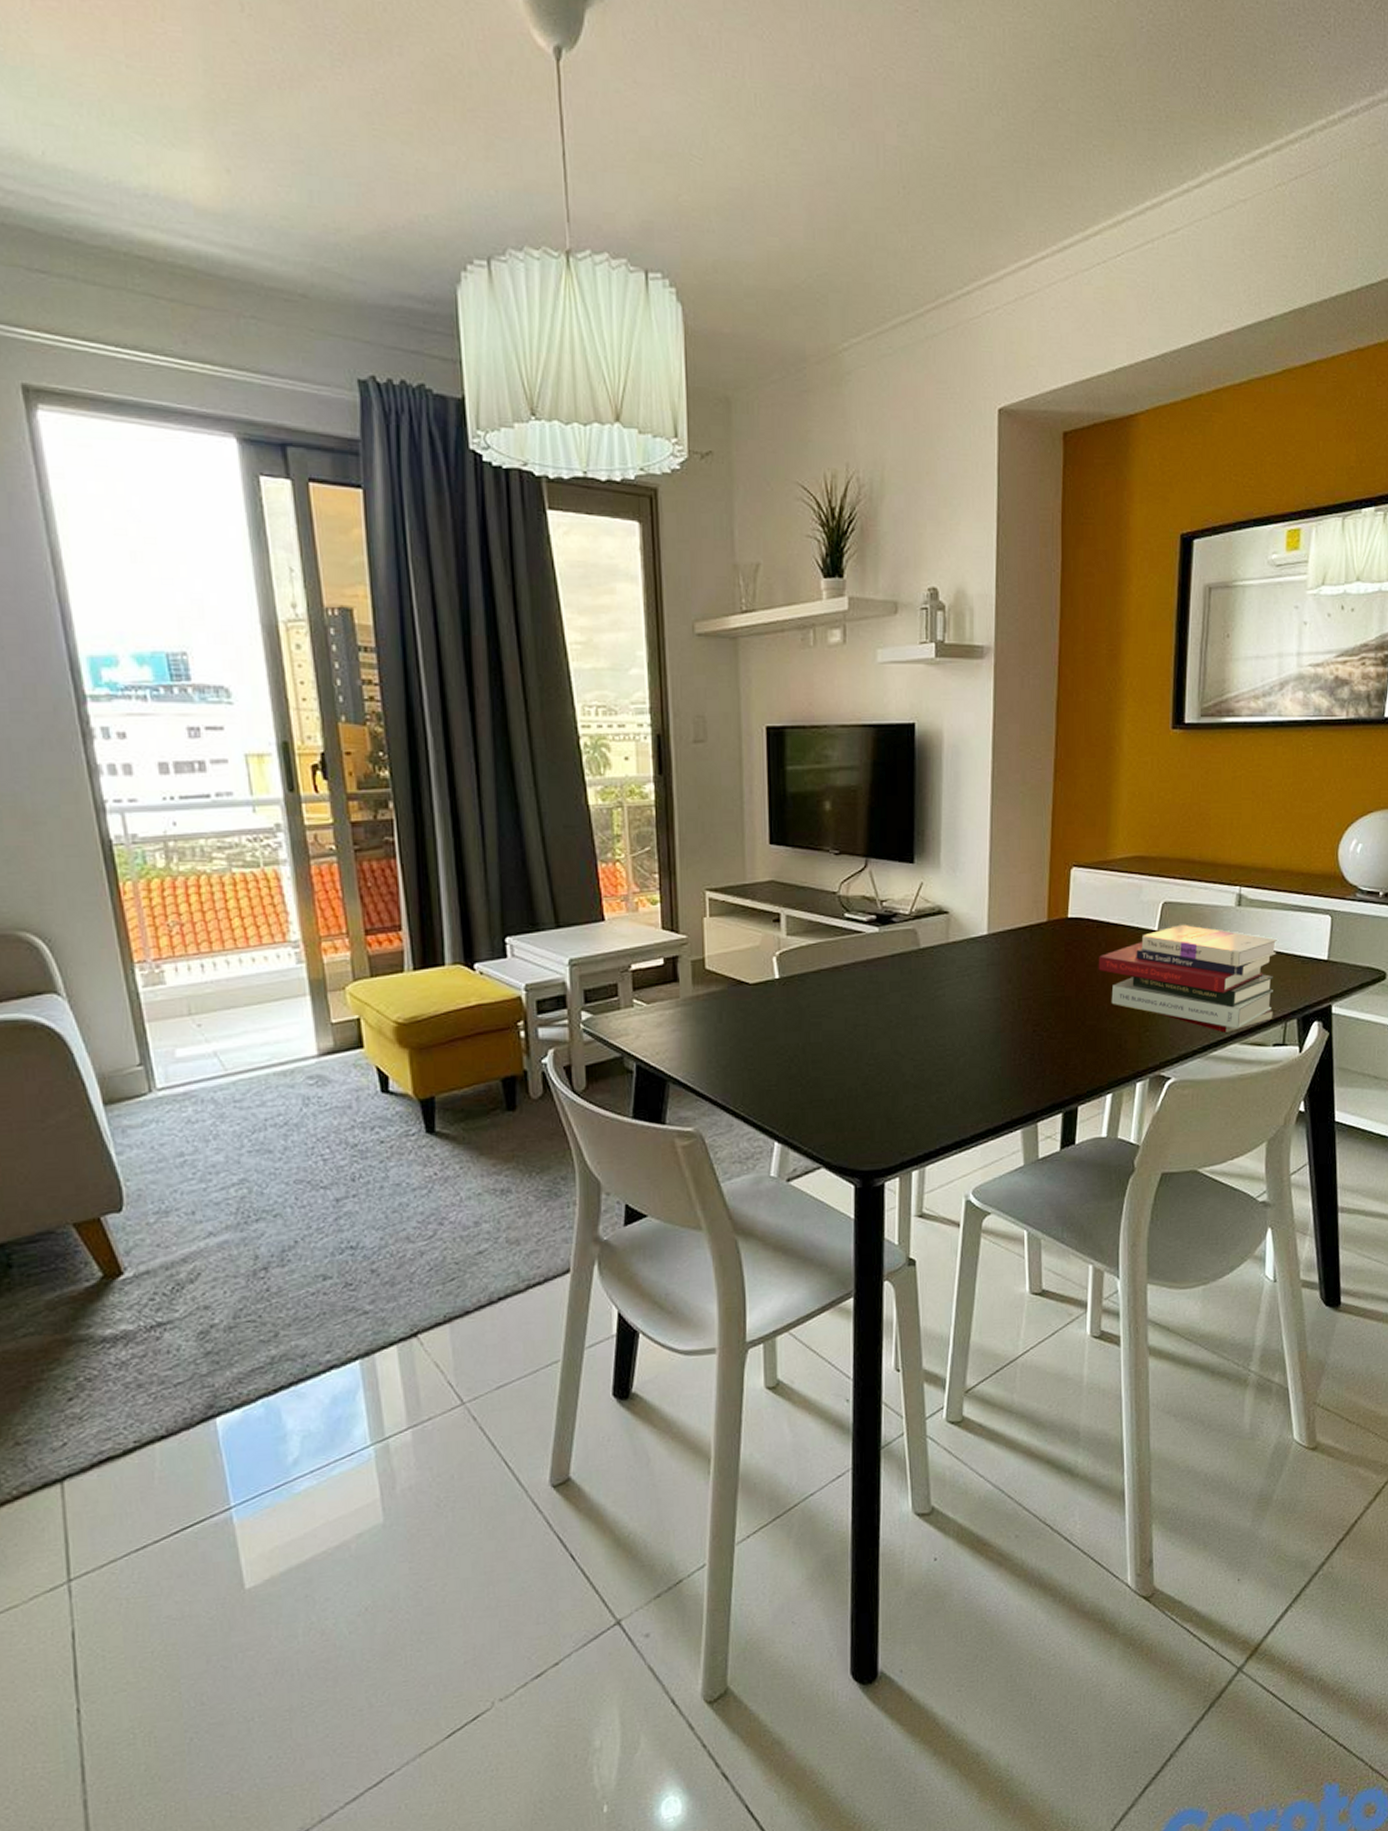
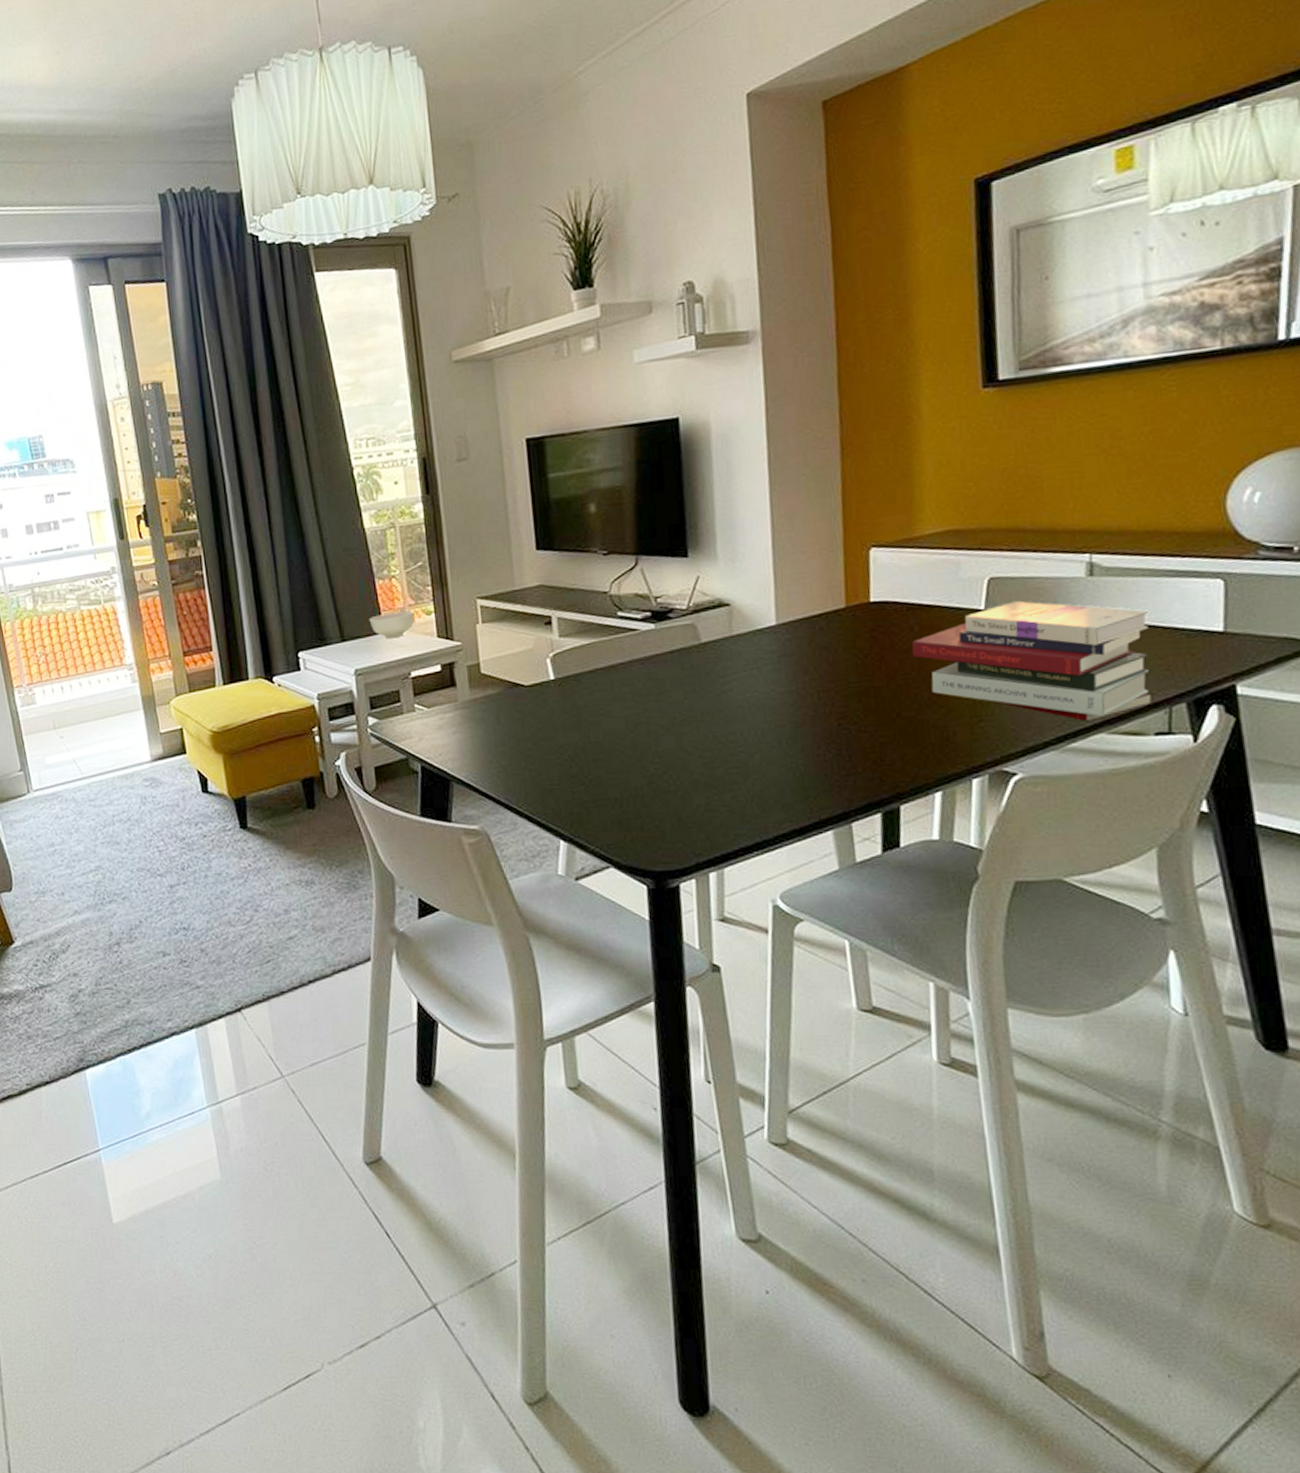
bowl: none [588,898,638,928] -> present [369,611,414,639]

